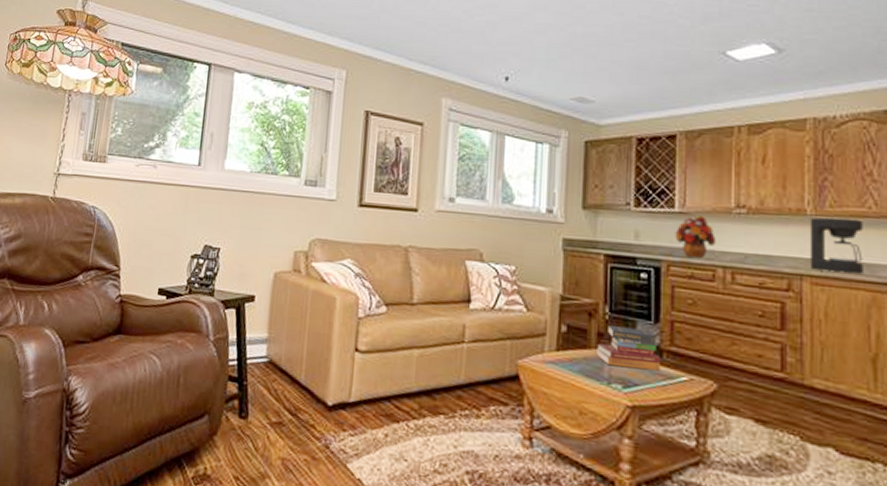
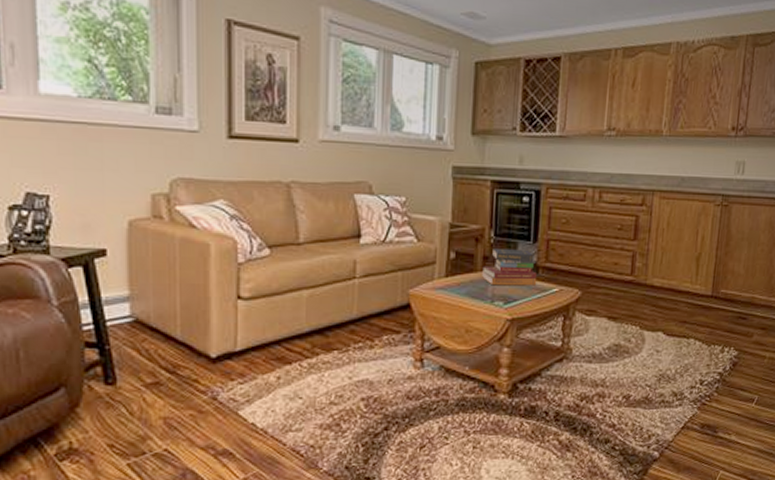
flower arrangement: present [675,215,715,259] -> none [554,138,589,181]
coffee maker: present [809,217,863,274] -> none [660,137,704,187]

